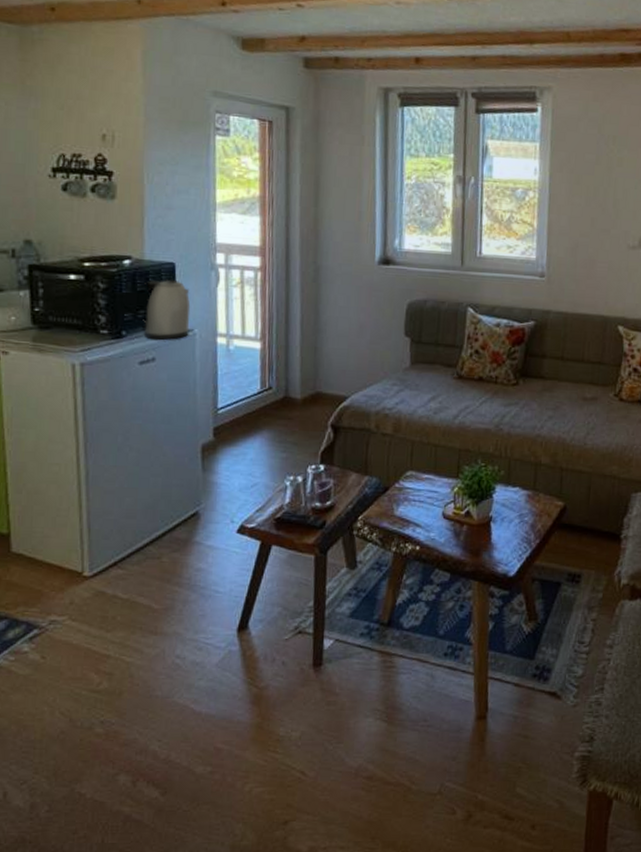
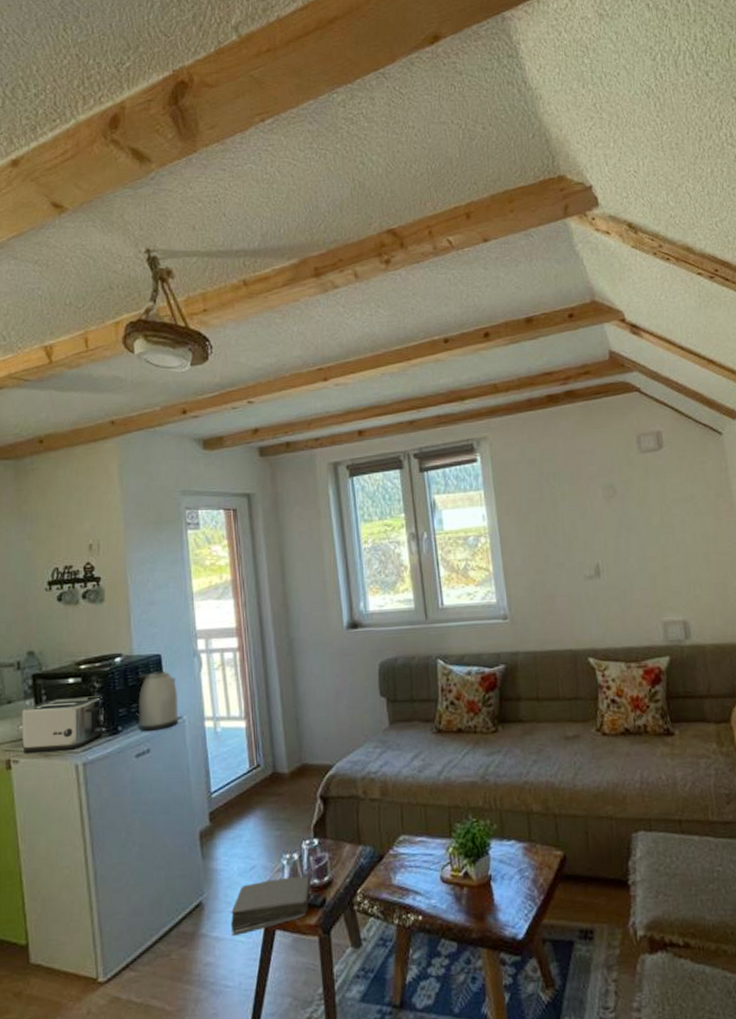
toaster: none [13,293,106,350] -> present [22,696,103,753]
book: none [225,498,312,548] -> present [230,877,310,937]

